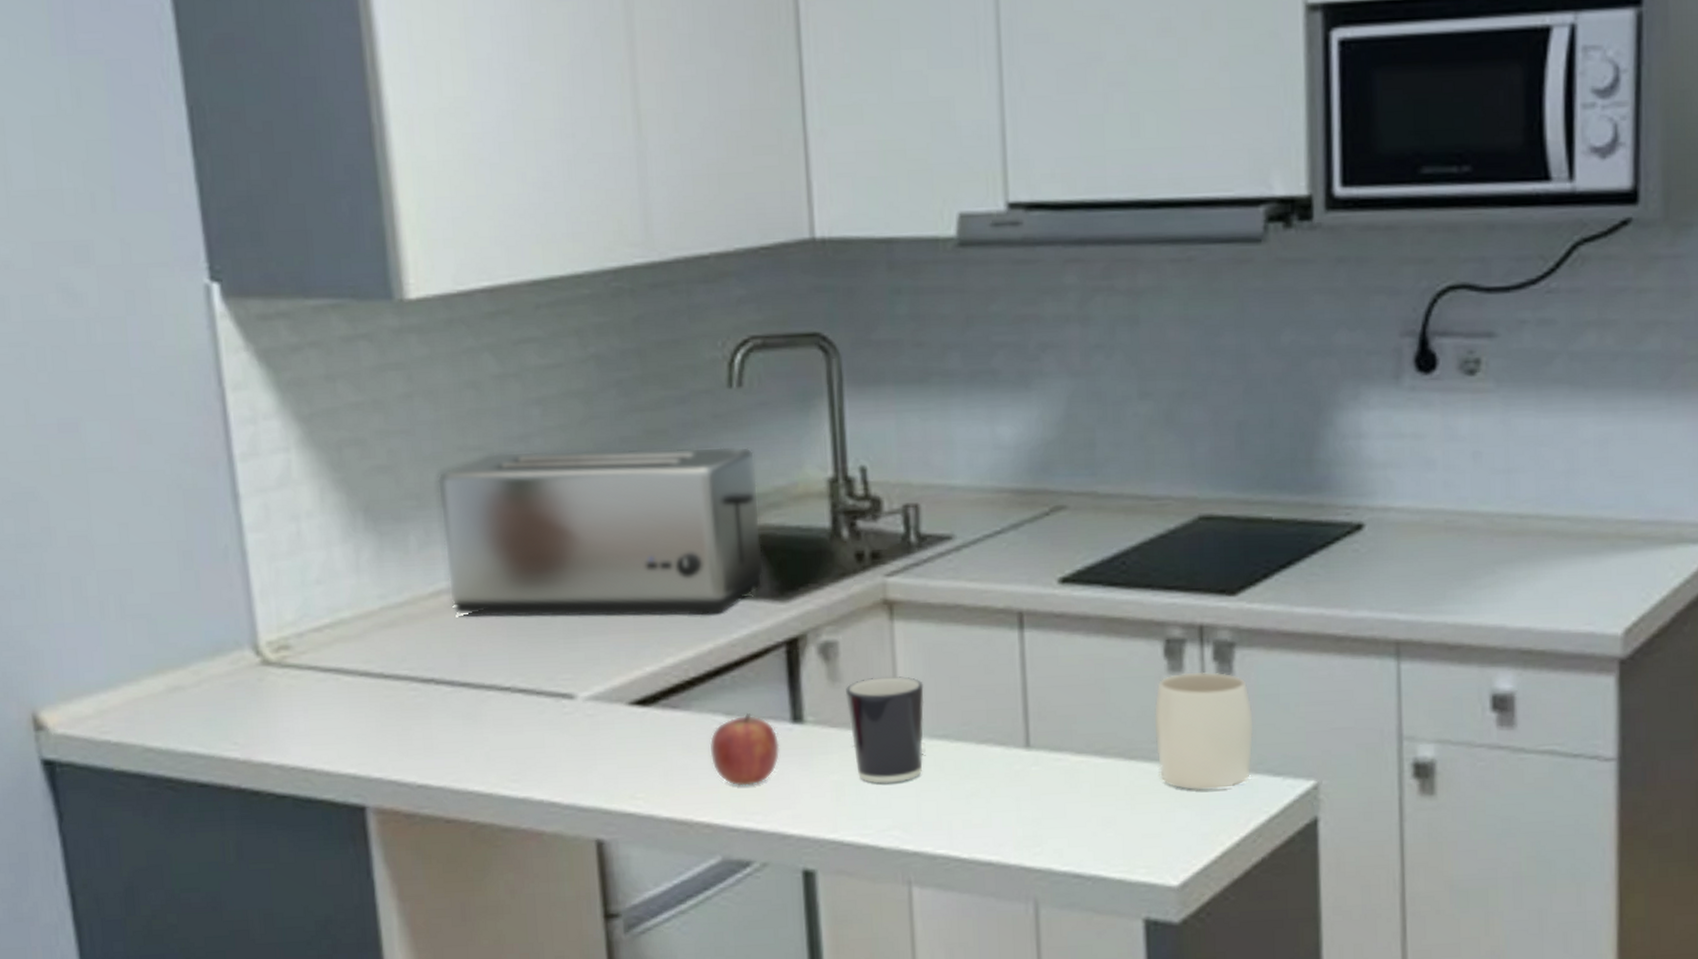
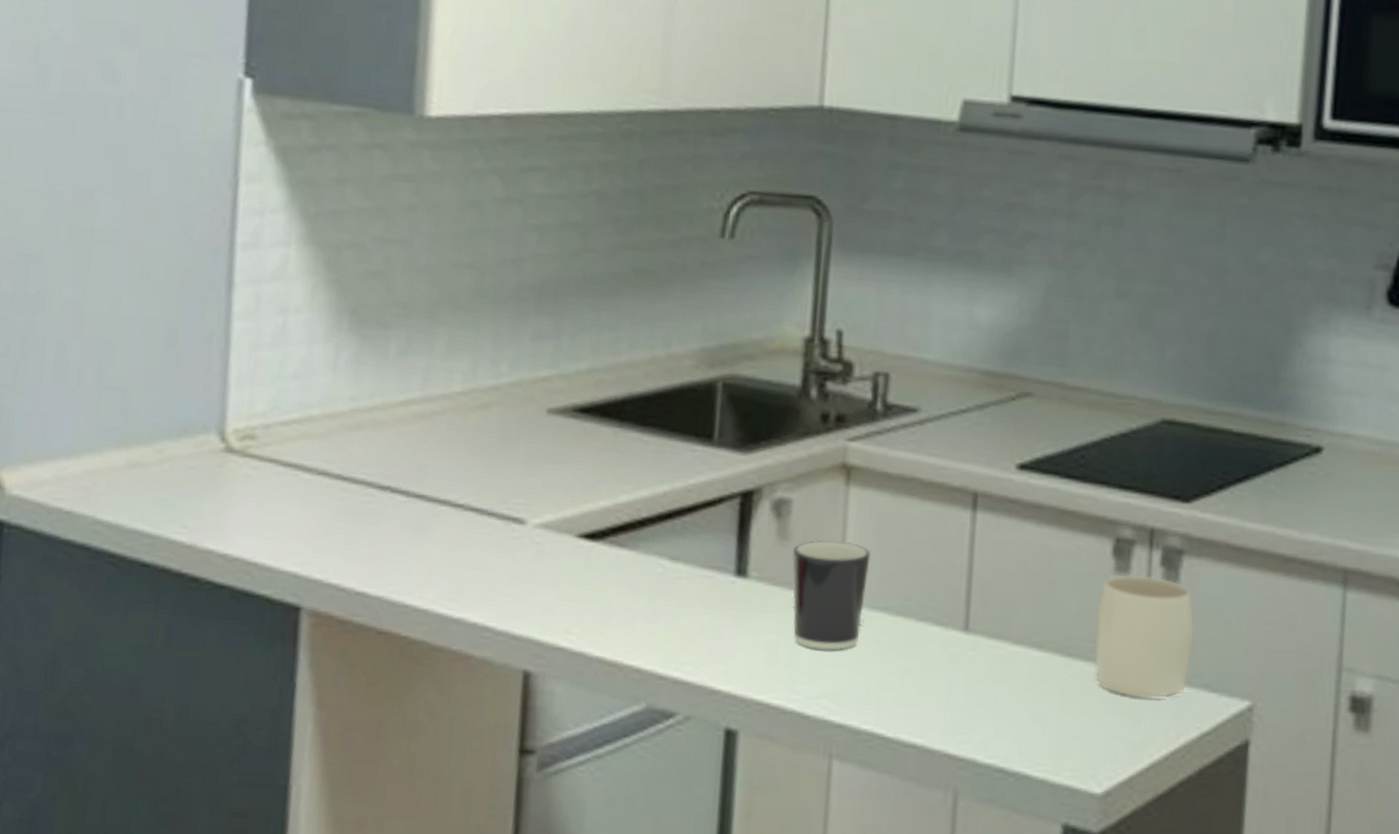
toaster: present [437,446,764,617] -> none [419,272,737,457]
fruit: present [709,713,780,786] -> none [649,561,721,635]

